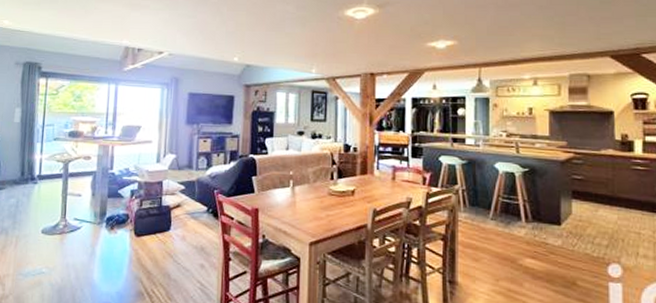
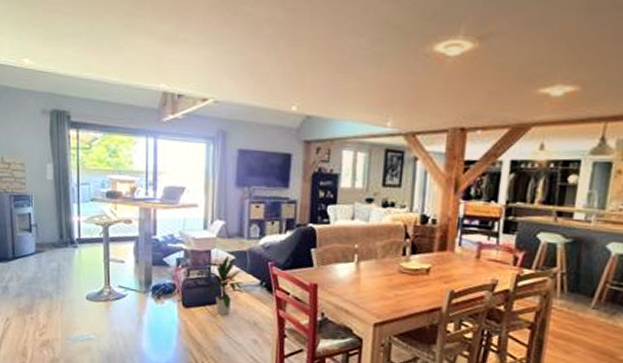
indoor plant: none [151,185,193,243] -> present [199,255,245,316]

